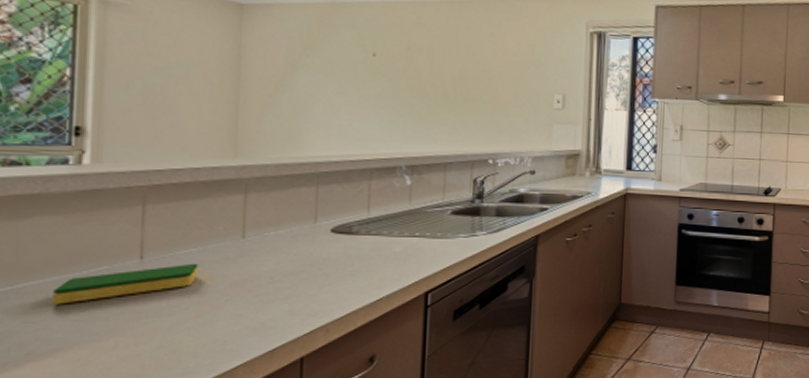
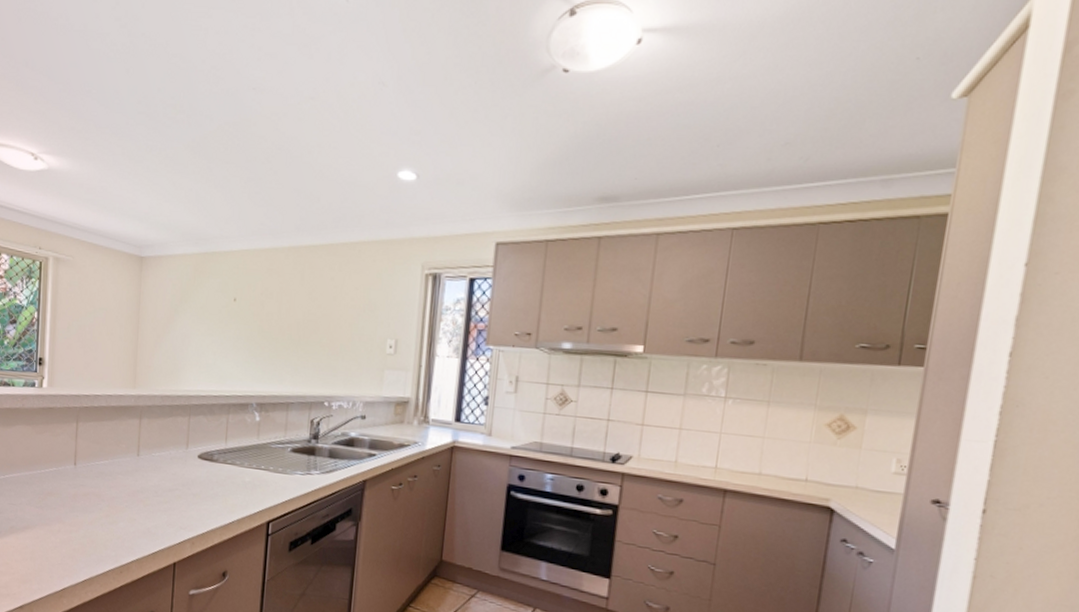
dish sponge: present [53,263,198,305] -> none [25,472,109,494]

